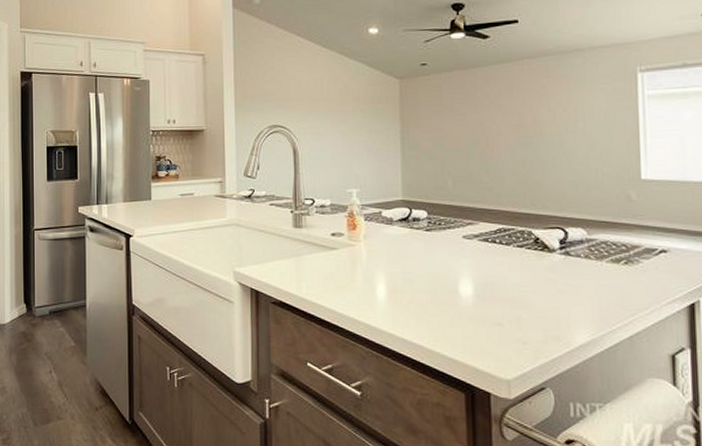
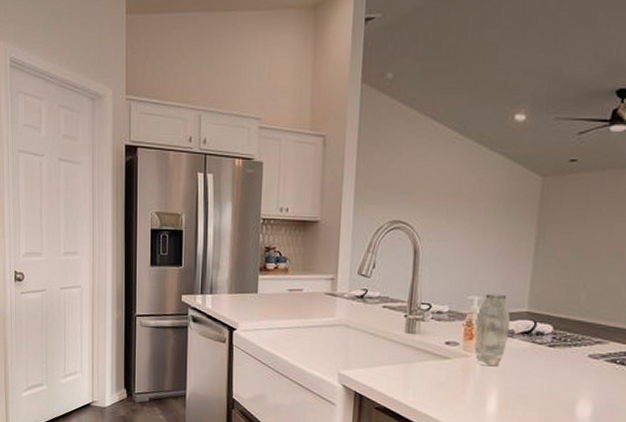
vase: none [356,185,389,254] -> present [474,293,511,367]

